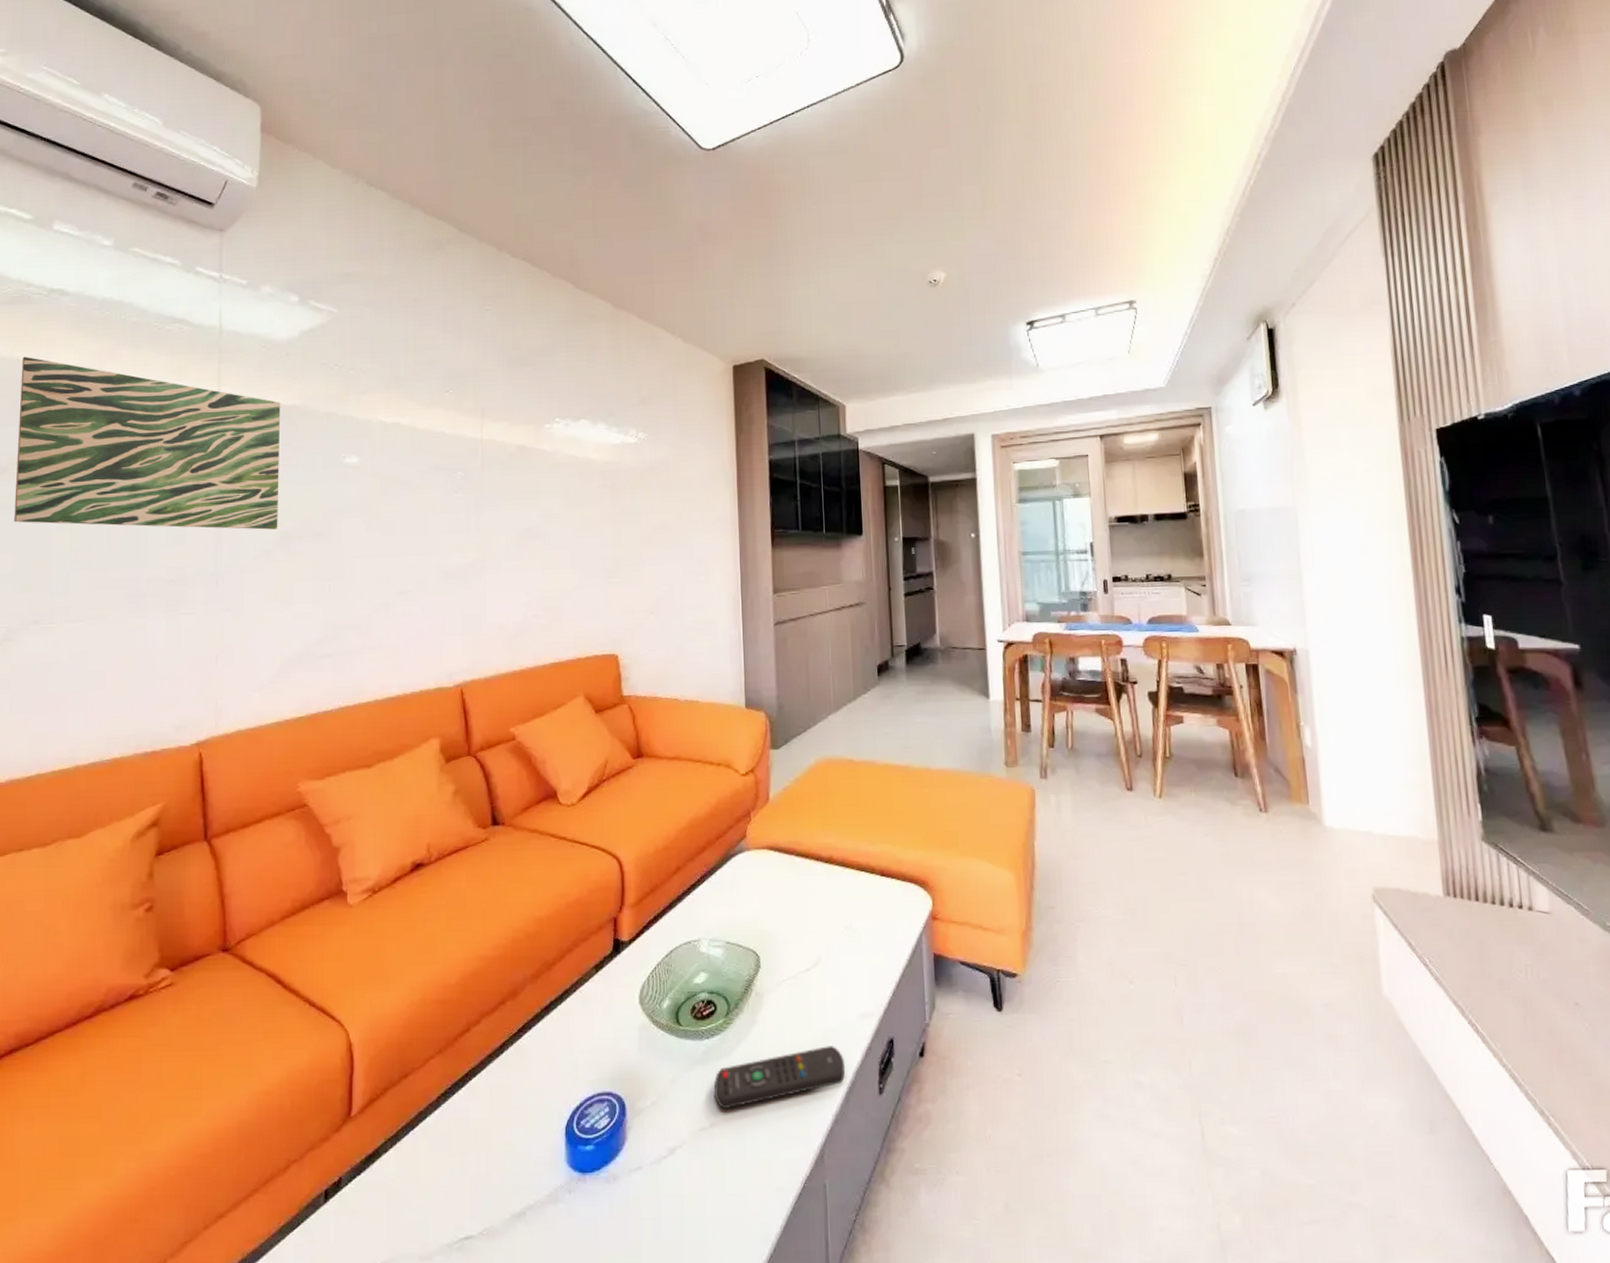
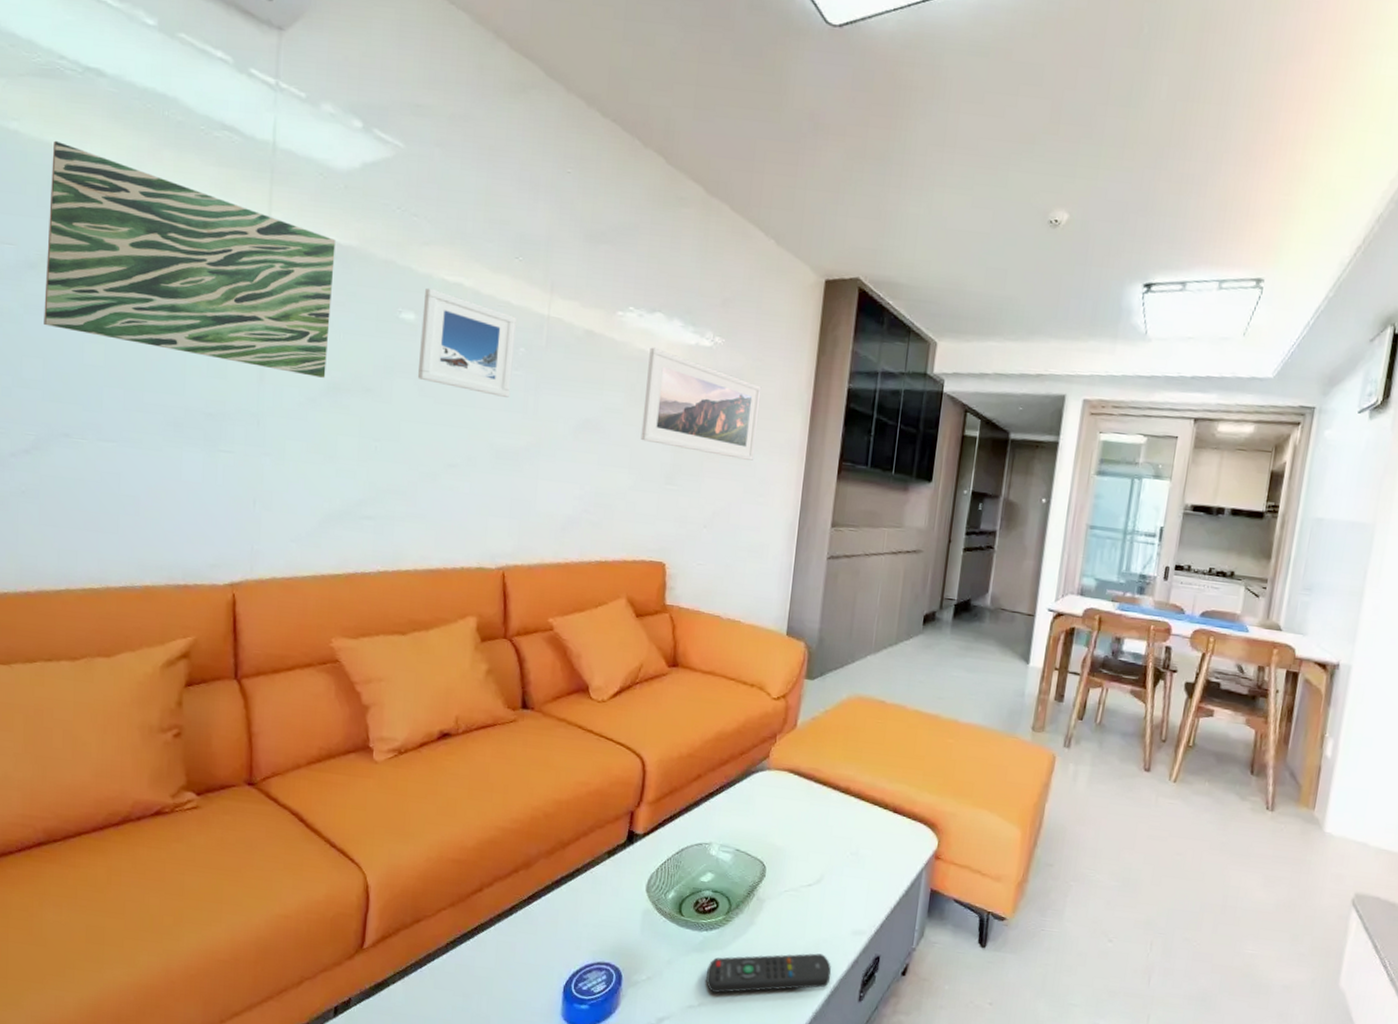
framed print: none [364,431,453,520] -> present [417,287,516,397]
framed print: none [579,451,690,543] -> present [640,347,762,461]

